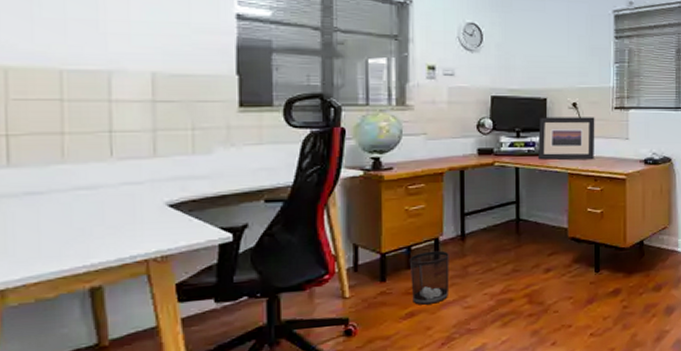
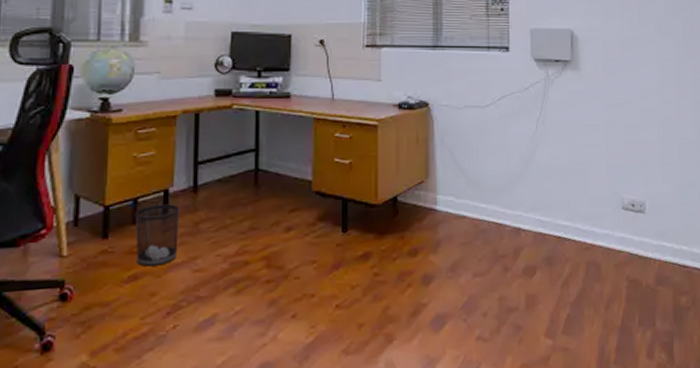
picture frame: present [538,117,595,160] -> none [281,55,344,104]

